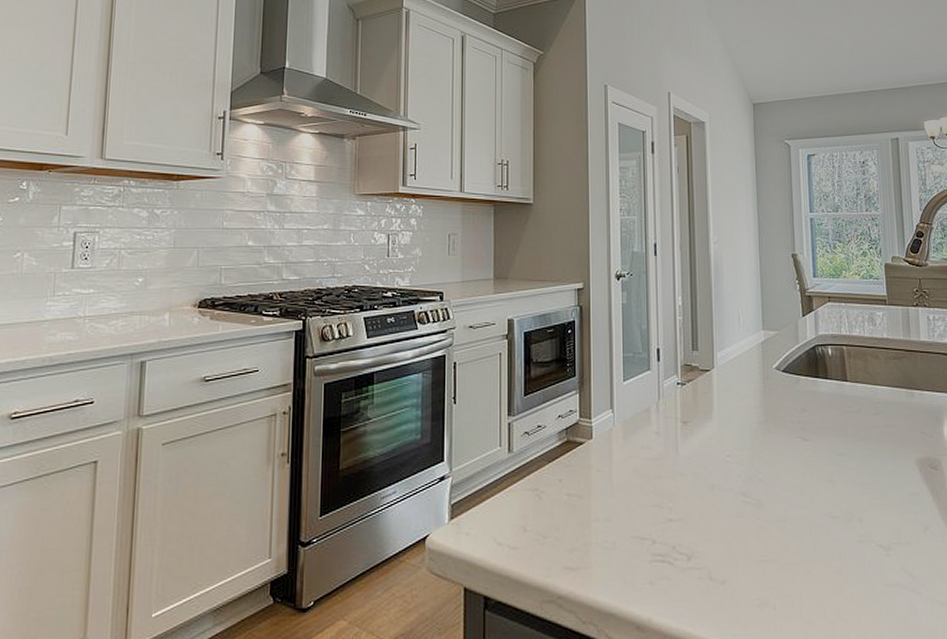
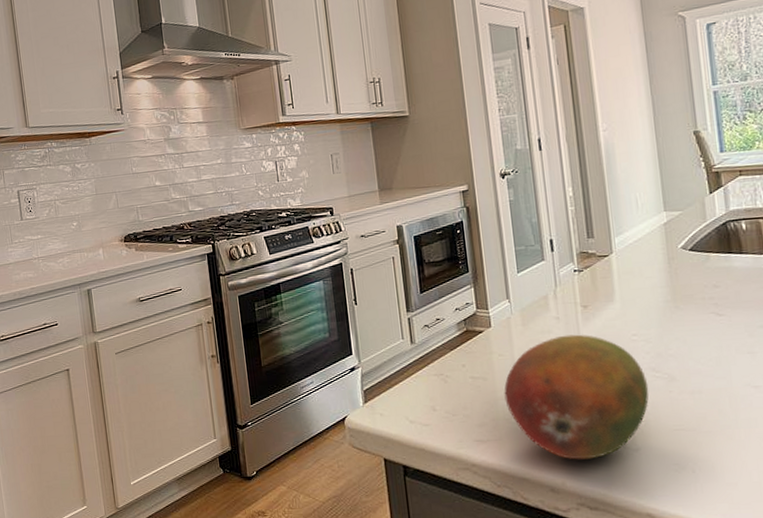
fruit: none [598,452,738,593] -> present [504,334,649,460]

